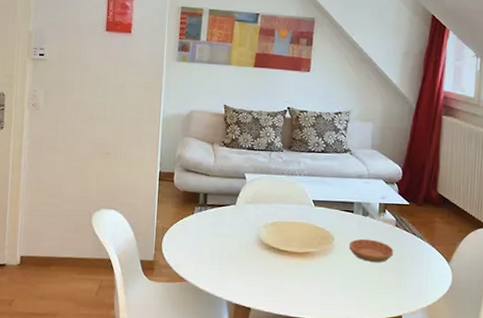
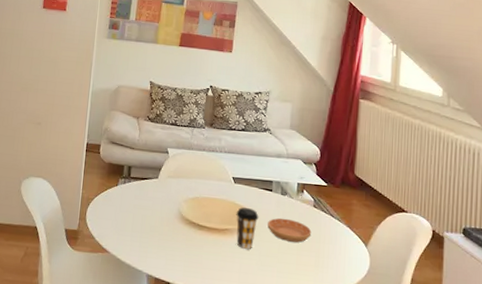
coffee cup: none [317,230,340,271] -> present [236,207,259,249]

